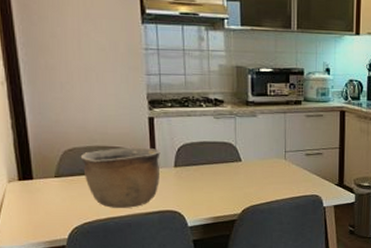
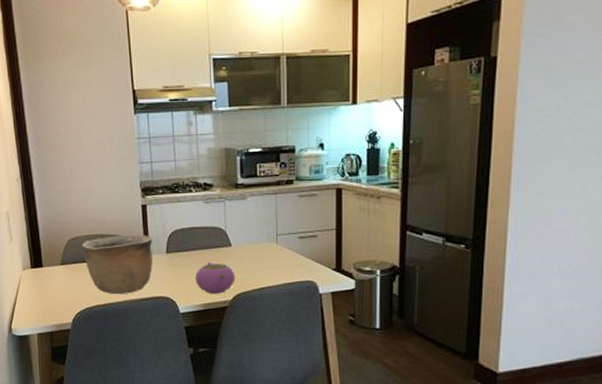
teapot: none [205,176,245,207] -> present [195,261,235,294]

